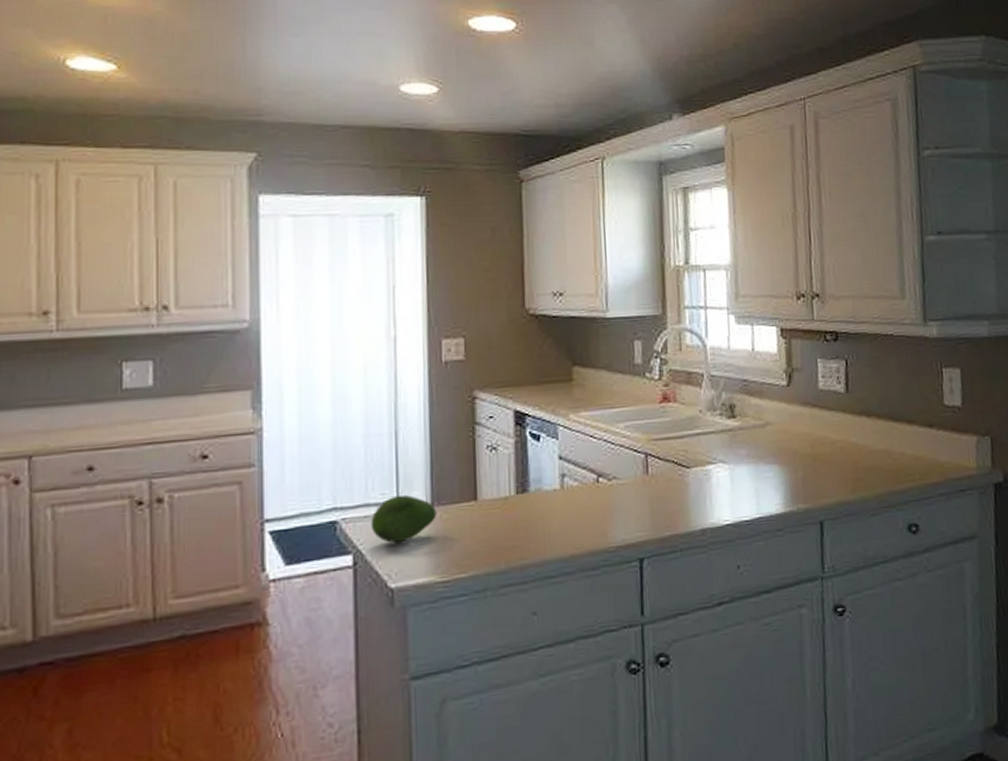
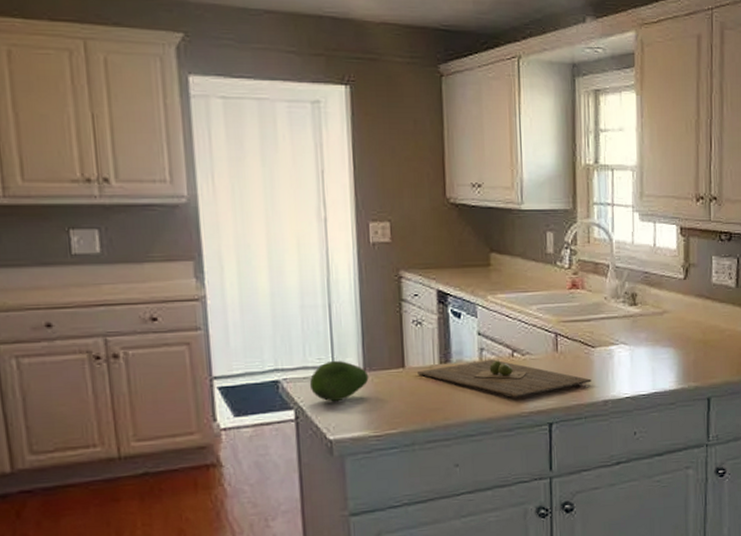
cutting board: none [491,486,687,531] -> present [418,359,592,398]

